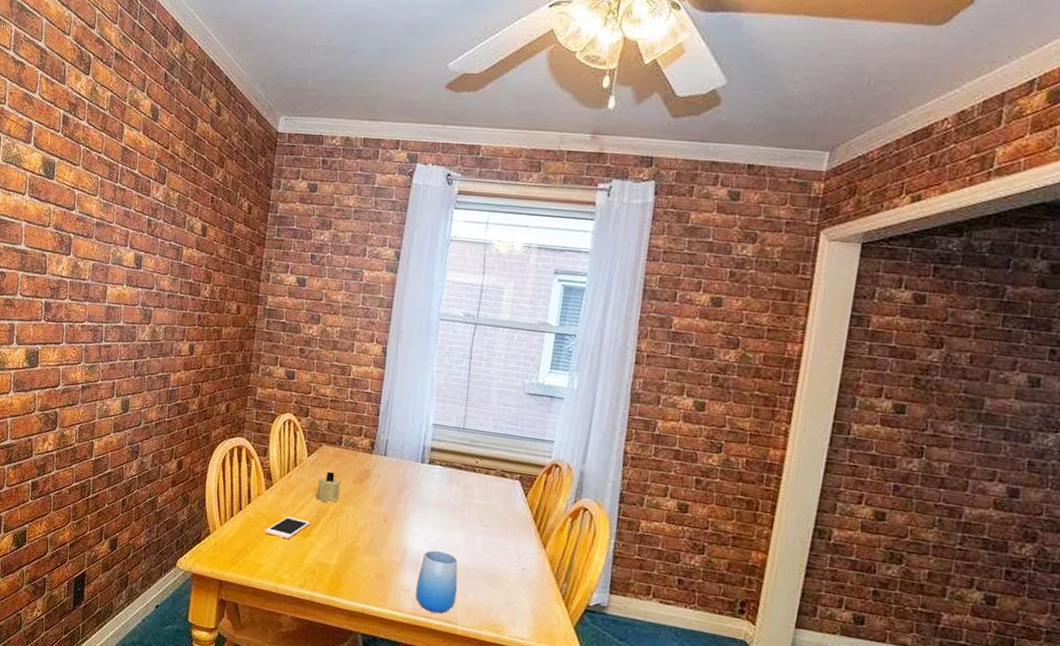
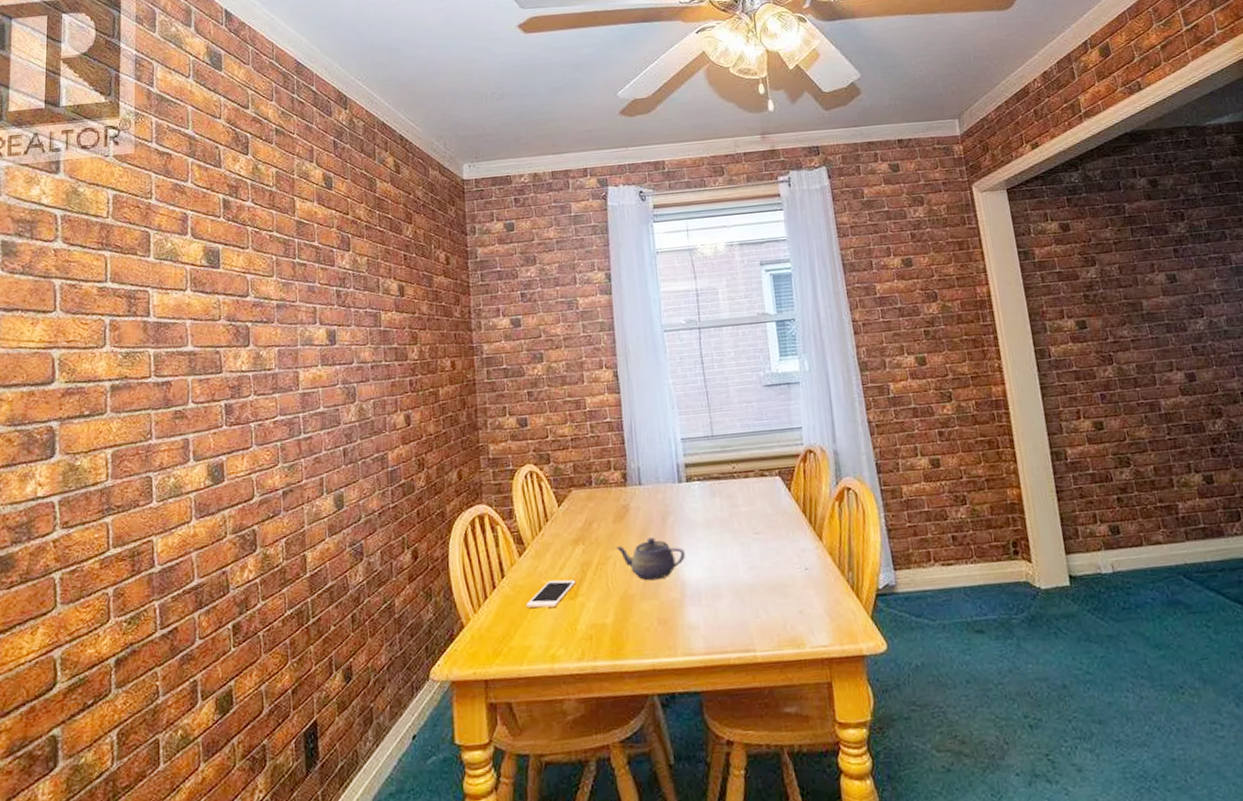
candle: present [315,471,340,503] -> none [575,517,601,553]
teapot: none [351,503,413,542] -> present [616,537,685,581]
cup: present [415,550,458,614] -> none [703,573,749,646]

